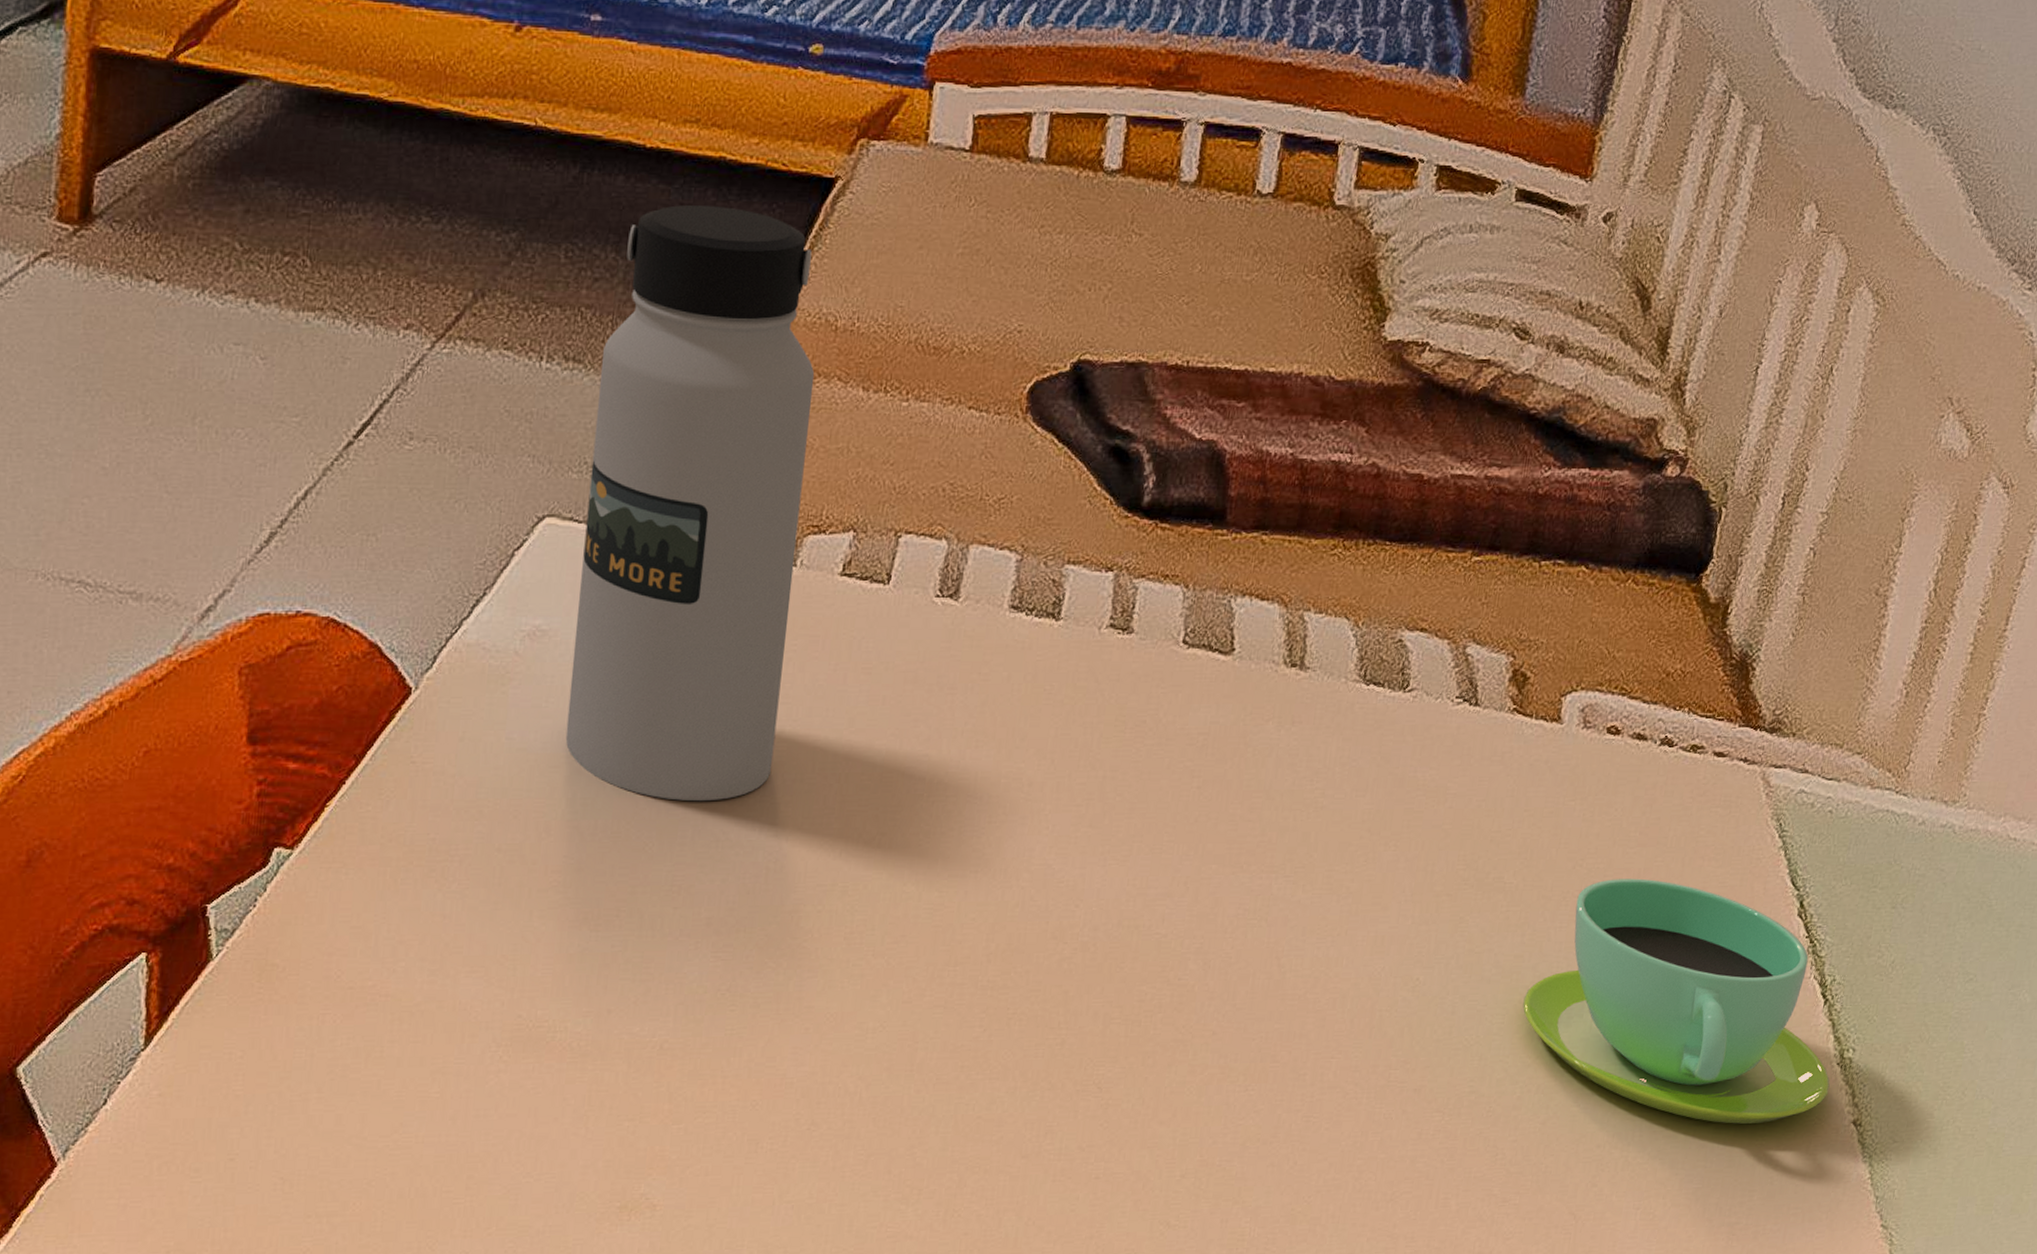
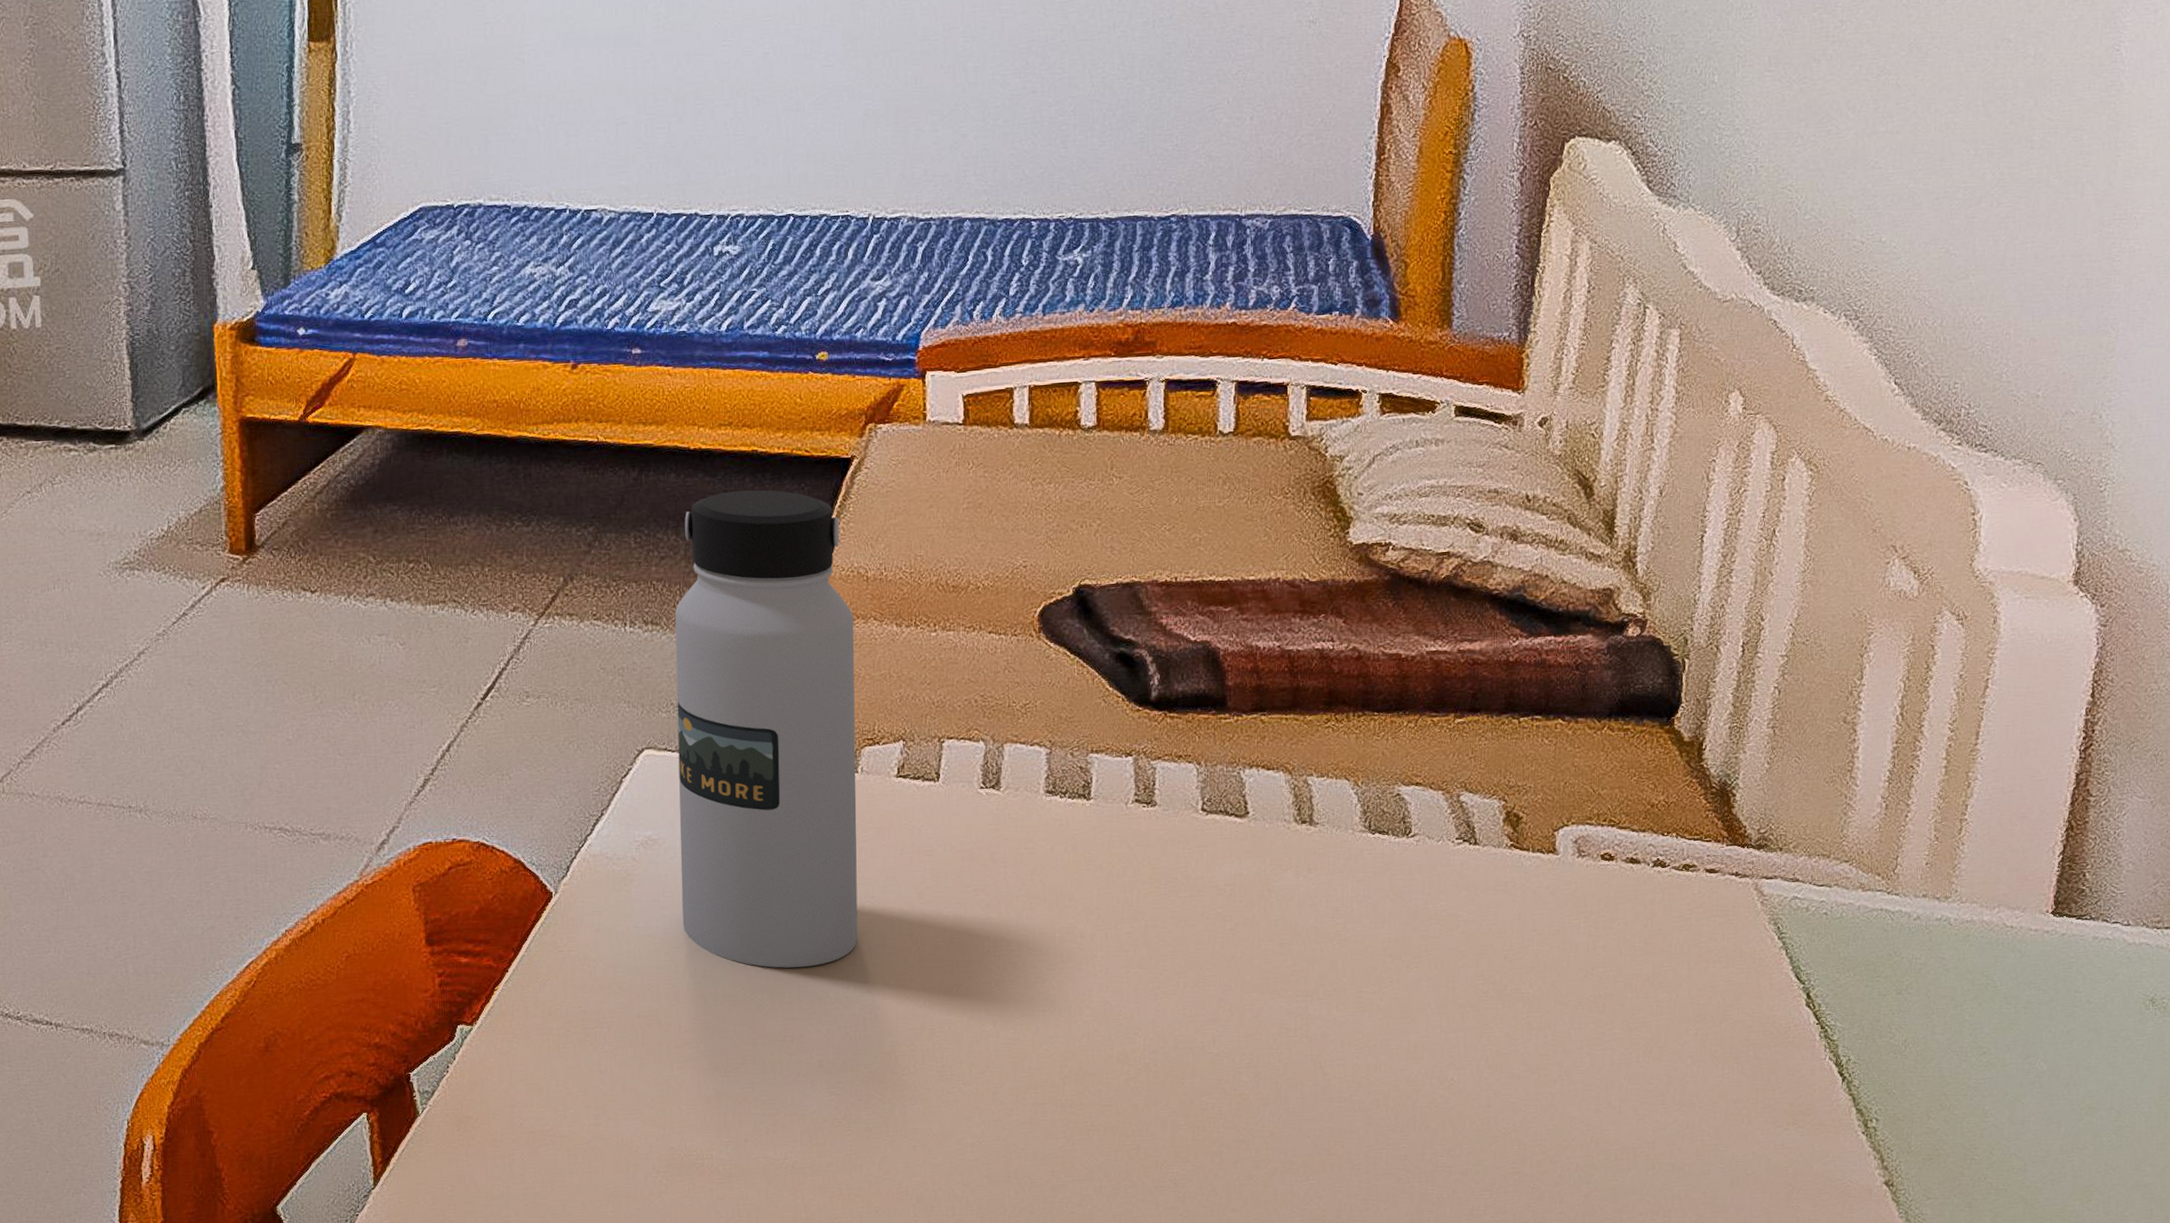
cup: present [1523,878,1830,1124] -> none [1553,982,1858,1190]

